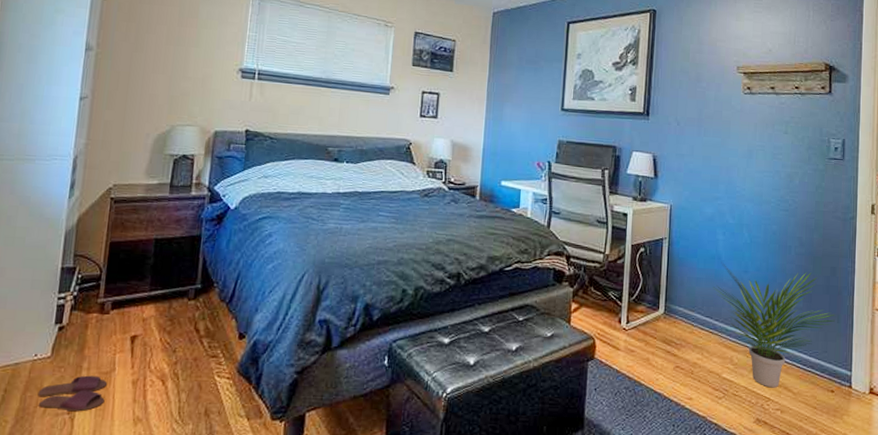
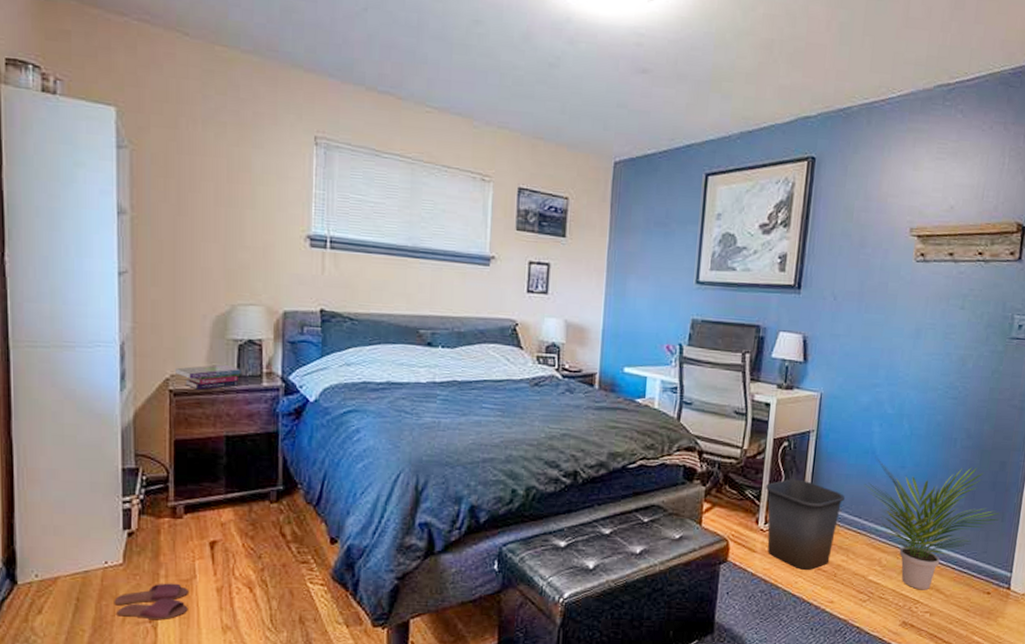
books: none [118,175,174,198] -> present [175,364,241,390]
waste bin: none [627,281,696,368] -> present [766,479,845,570]

